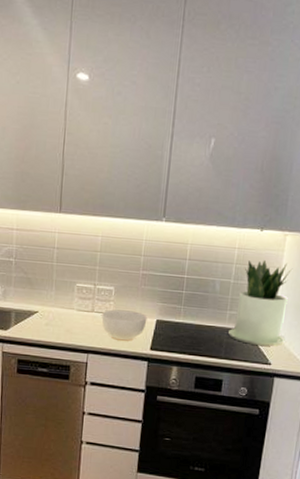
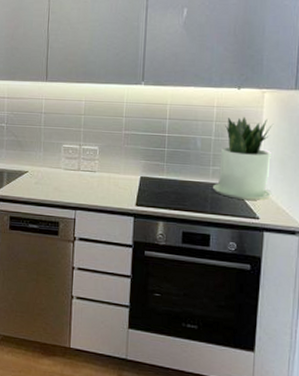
bowl: present [101,309,148,341] -> none [87,168,132,198]

